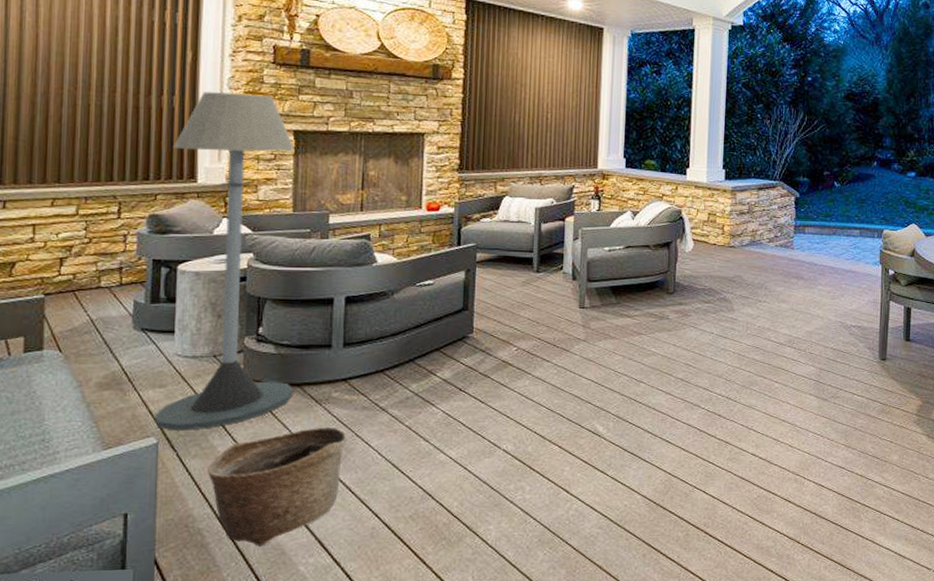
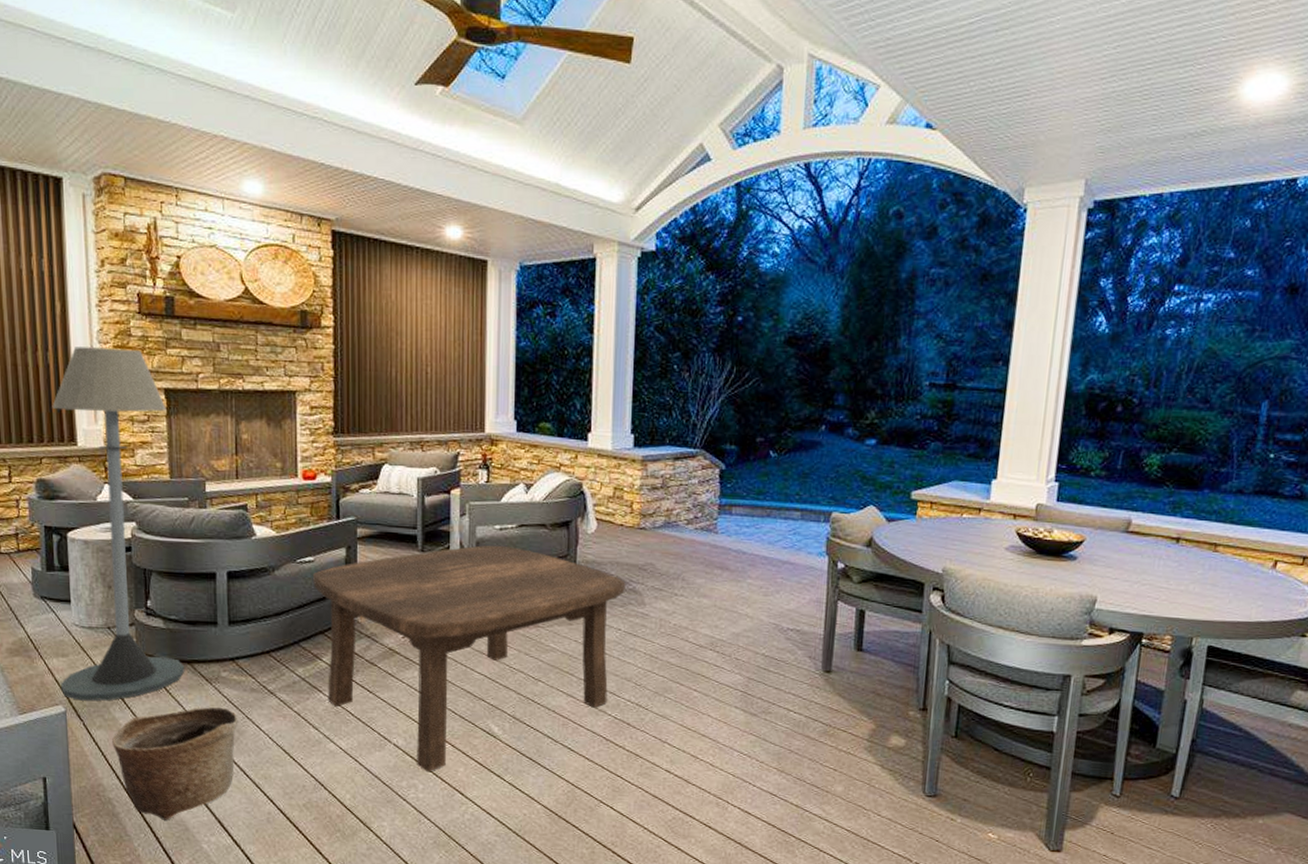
coffee table: none [432,264,718,474] -> present [313,545,626,773]

